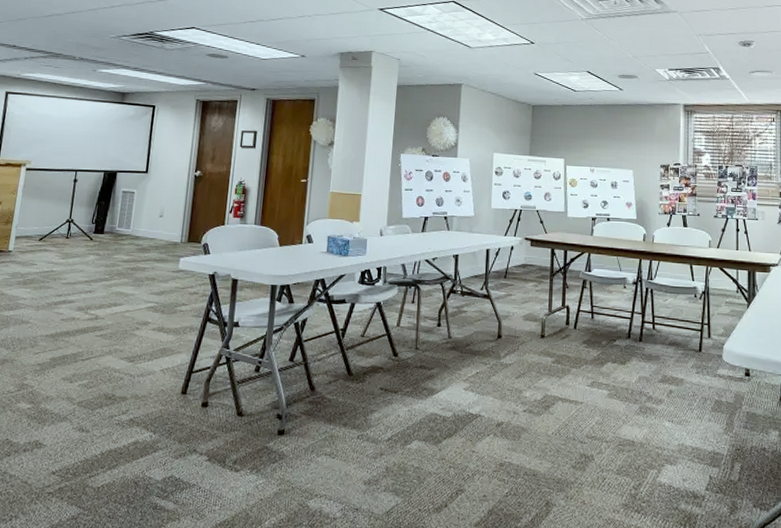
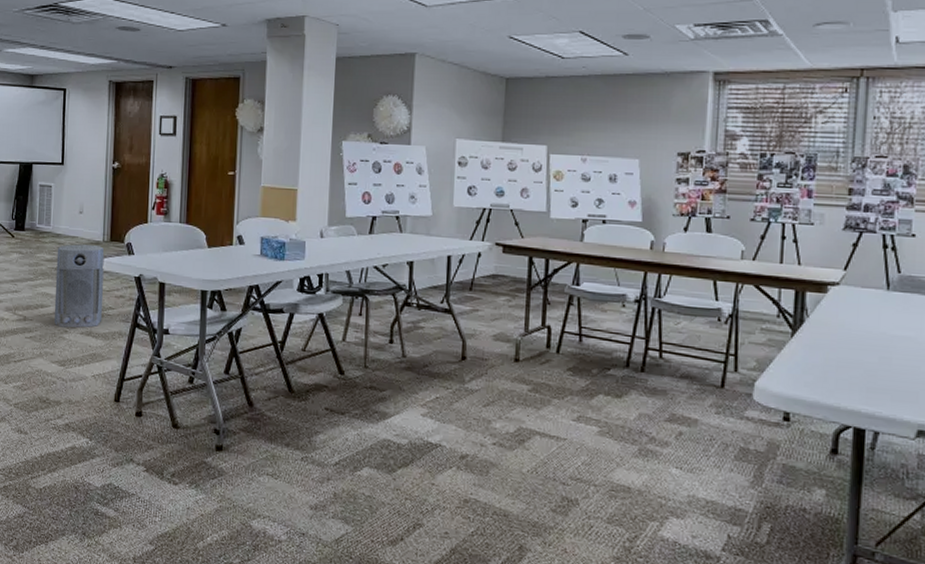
air purifier: none [126,245,181,325] -> present [54,244,104,328]

